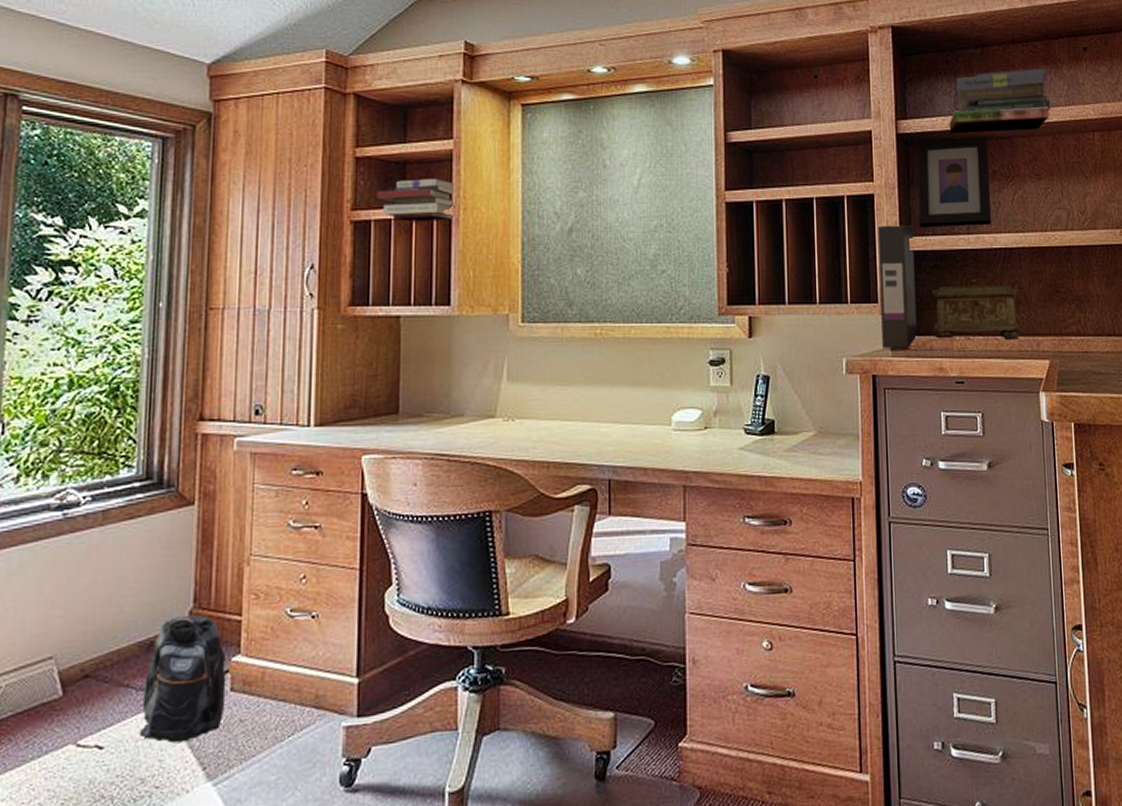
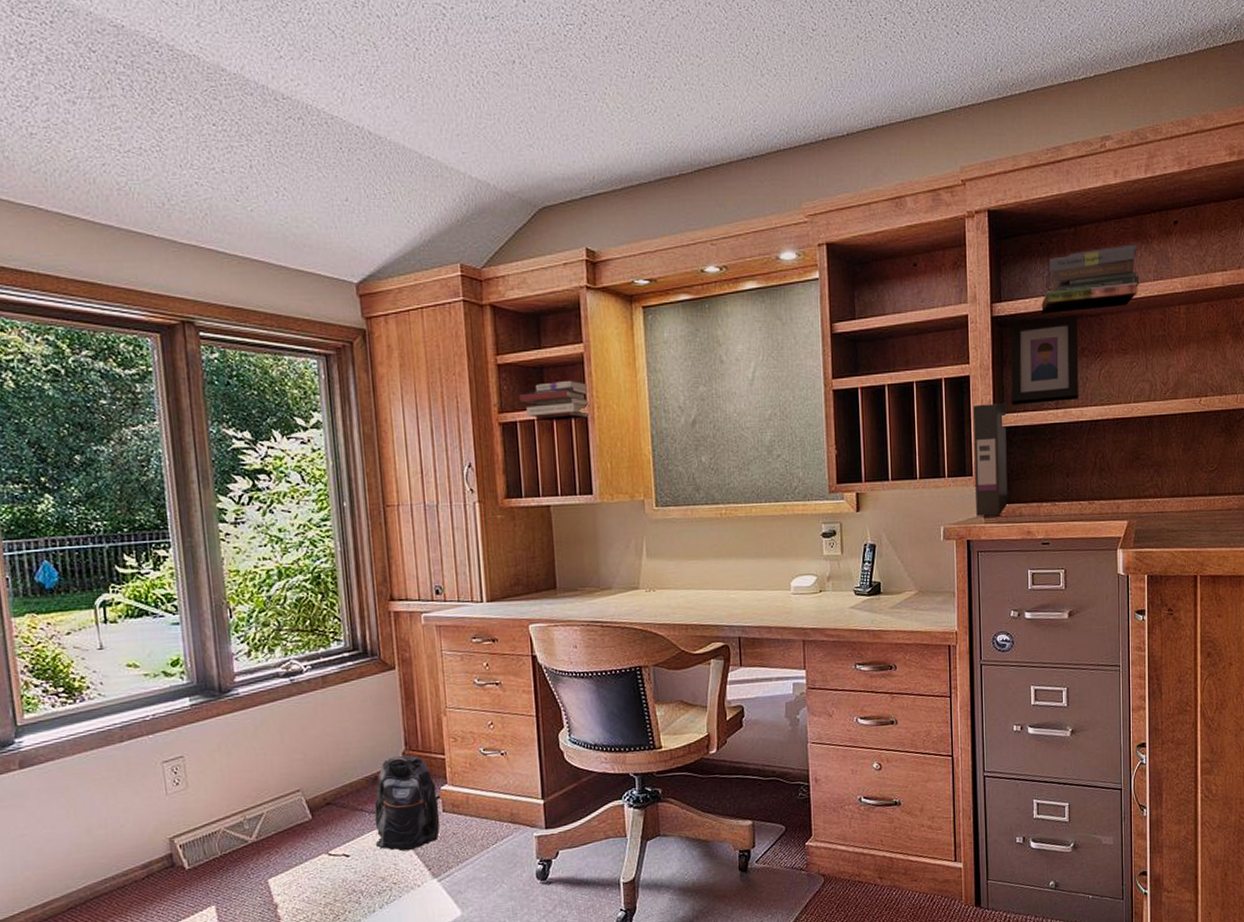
decorative box: present [932,278,1021,339] -> none [1022,449,1103,506]

